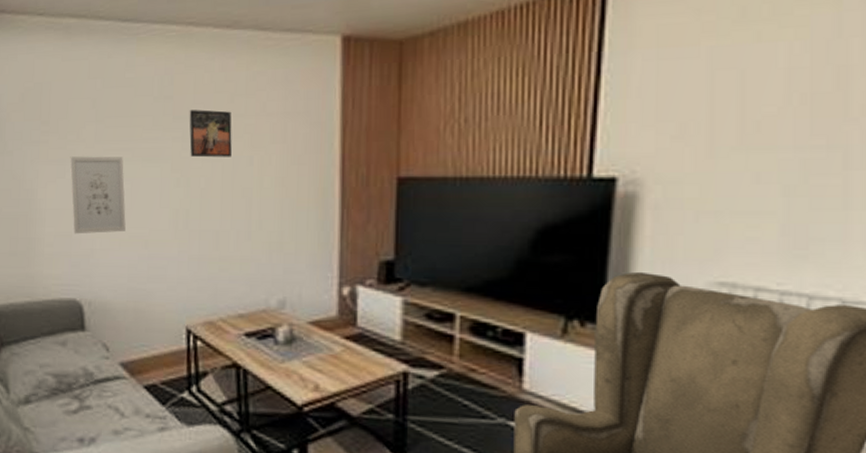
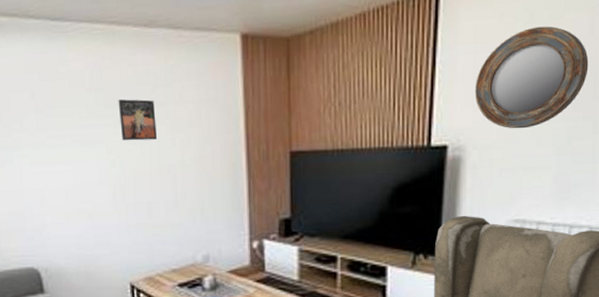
wall art: present [69,156,126,234] -> none [15,142,72,212]
home mirror: none [657,25,834,159] -> present [474,26,589,129]

